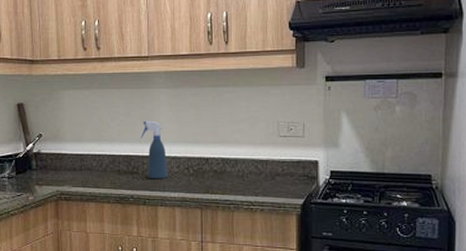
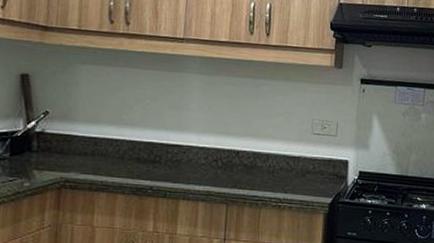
spray bottle: present [140,120,168,179] -> none [166,106,197,171]

